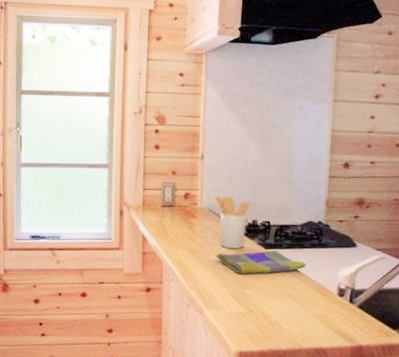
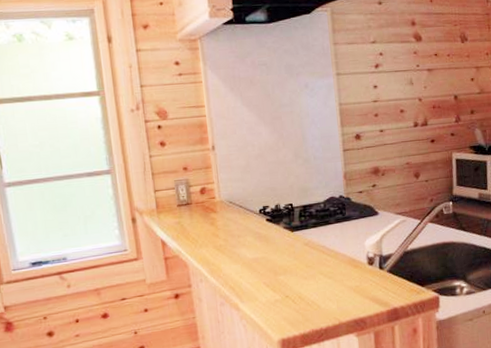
utensil holder: present [215,196,250,250] -> none [233,184,271,238]
dish towel: present [215,250,306,275] -> none [242,232,334,262]

